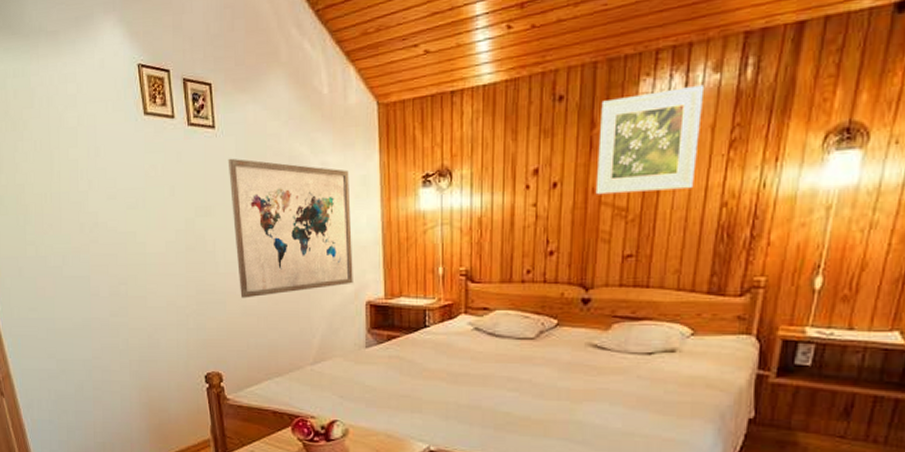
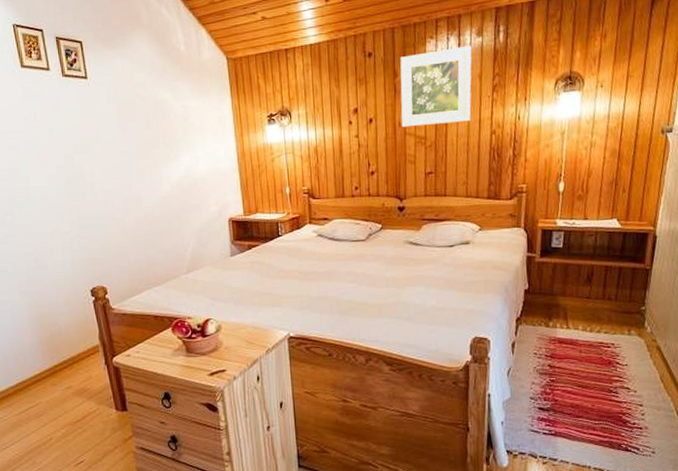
wall art: present [227,158,353,298] -> none [100,103,217,222]

